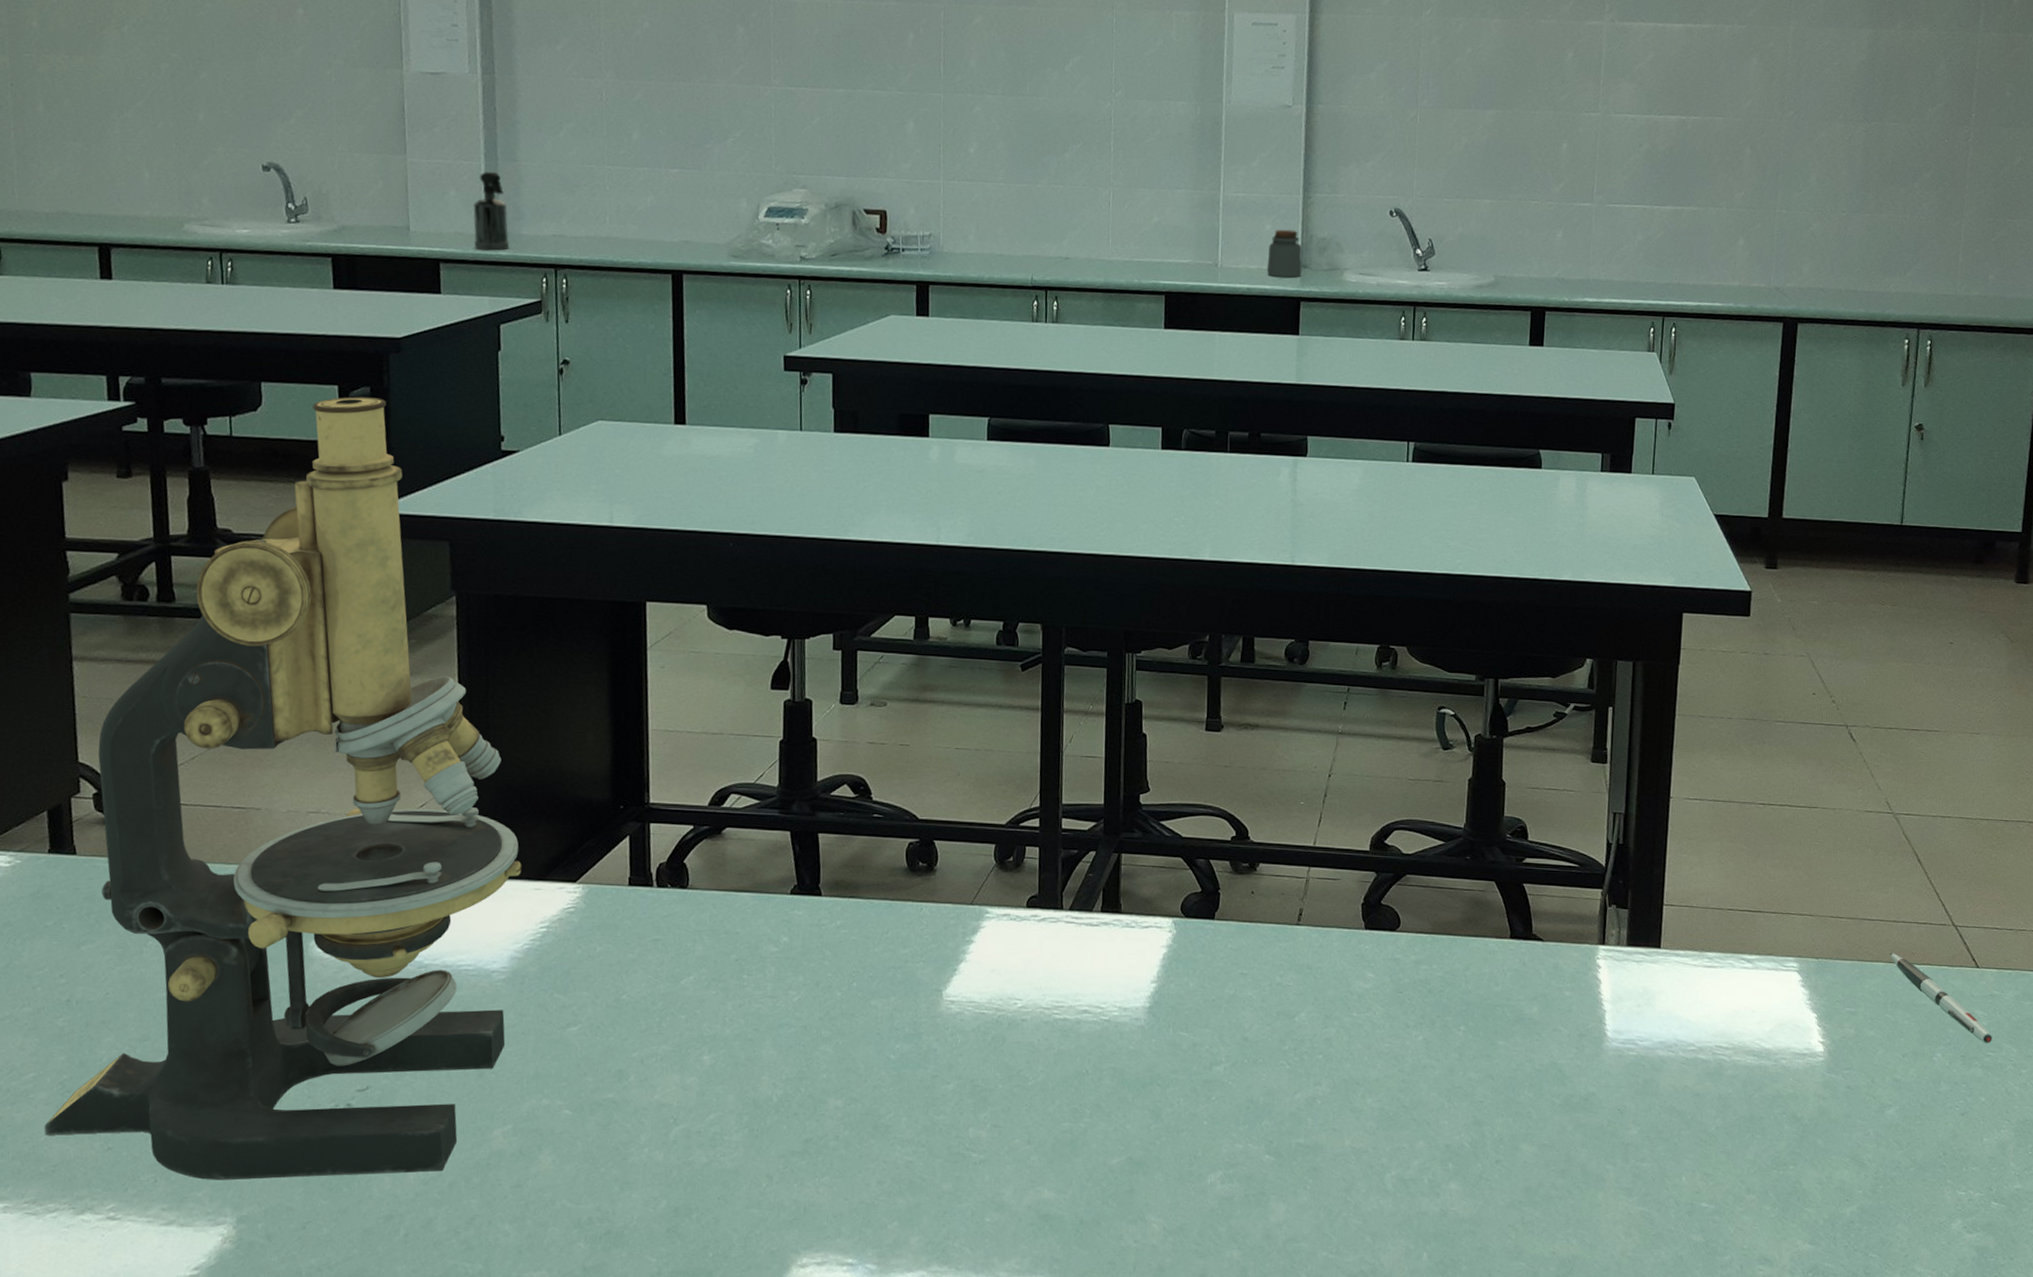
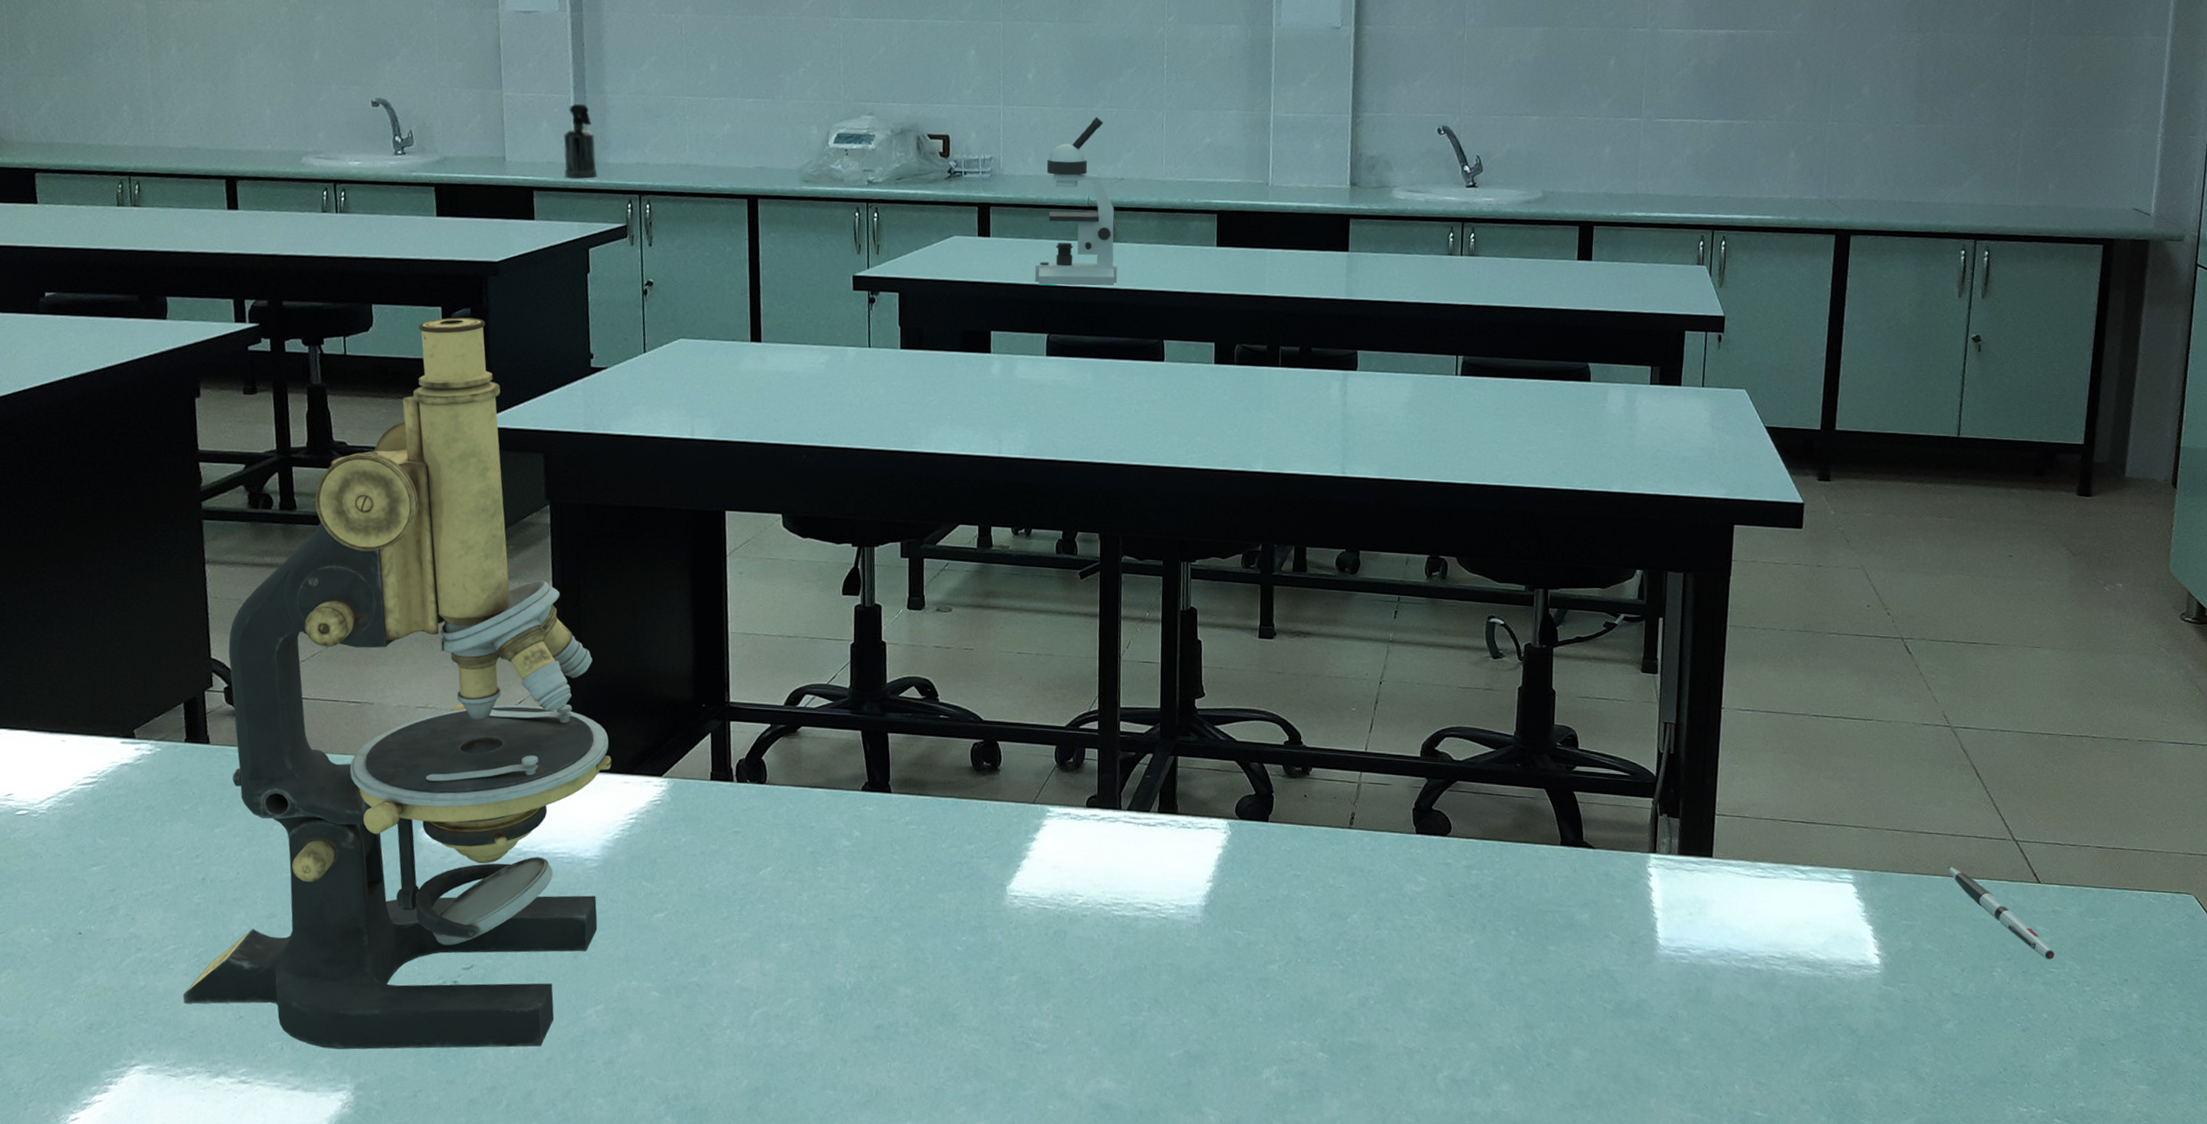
microscope: none [975,194,1062,369] -> present [1034,117,1118,287]
jar: present [1266,229,1303,279] -> none [1316,148,1352,197]

